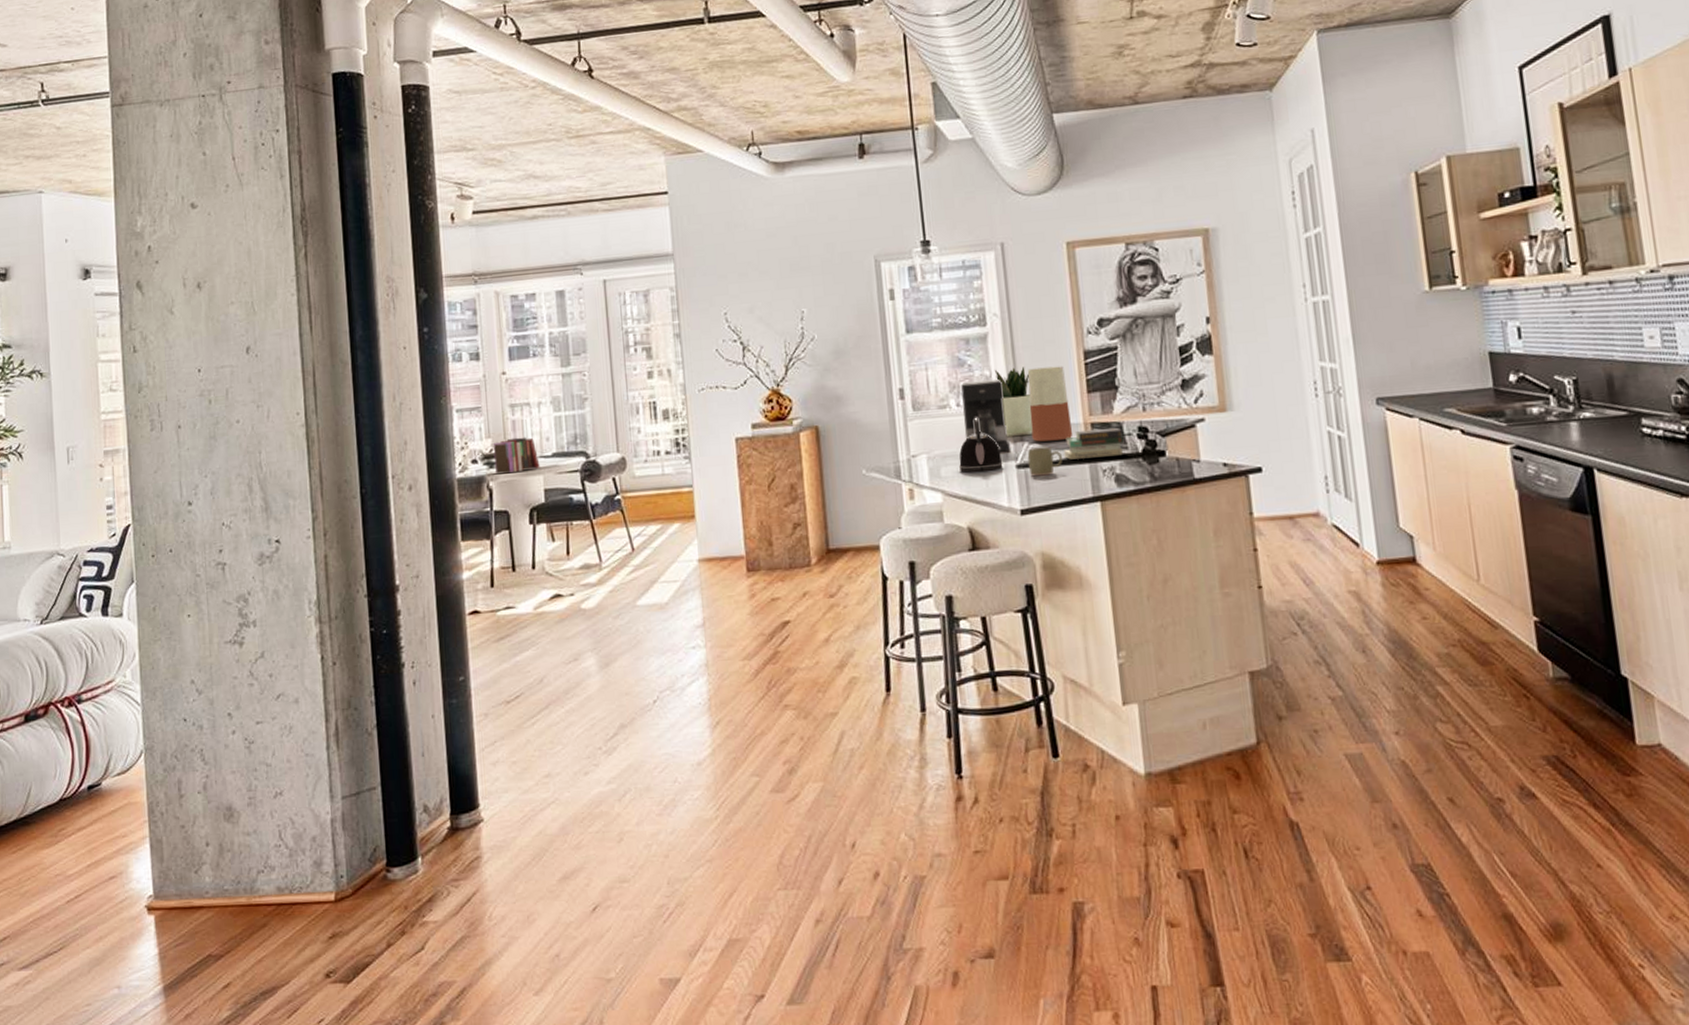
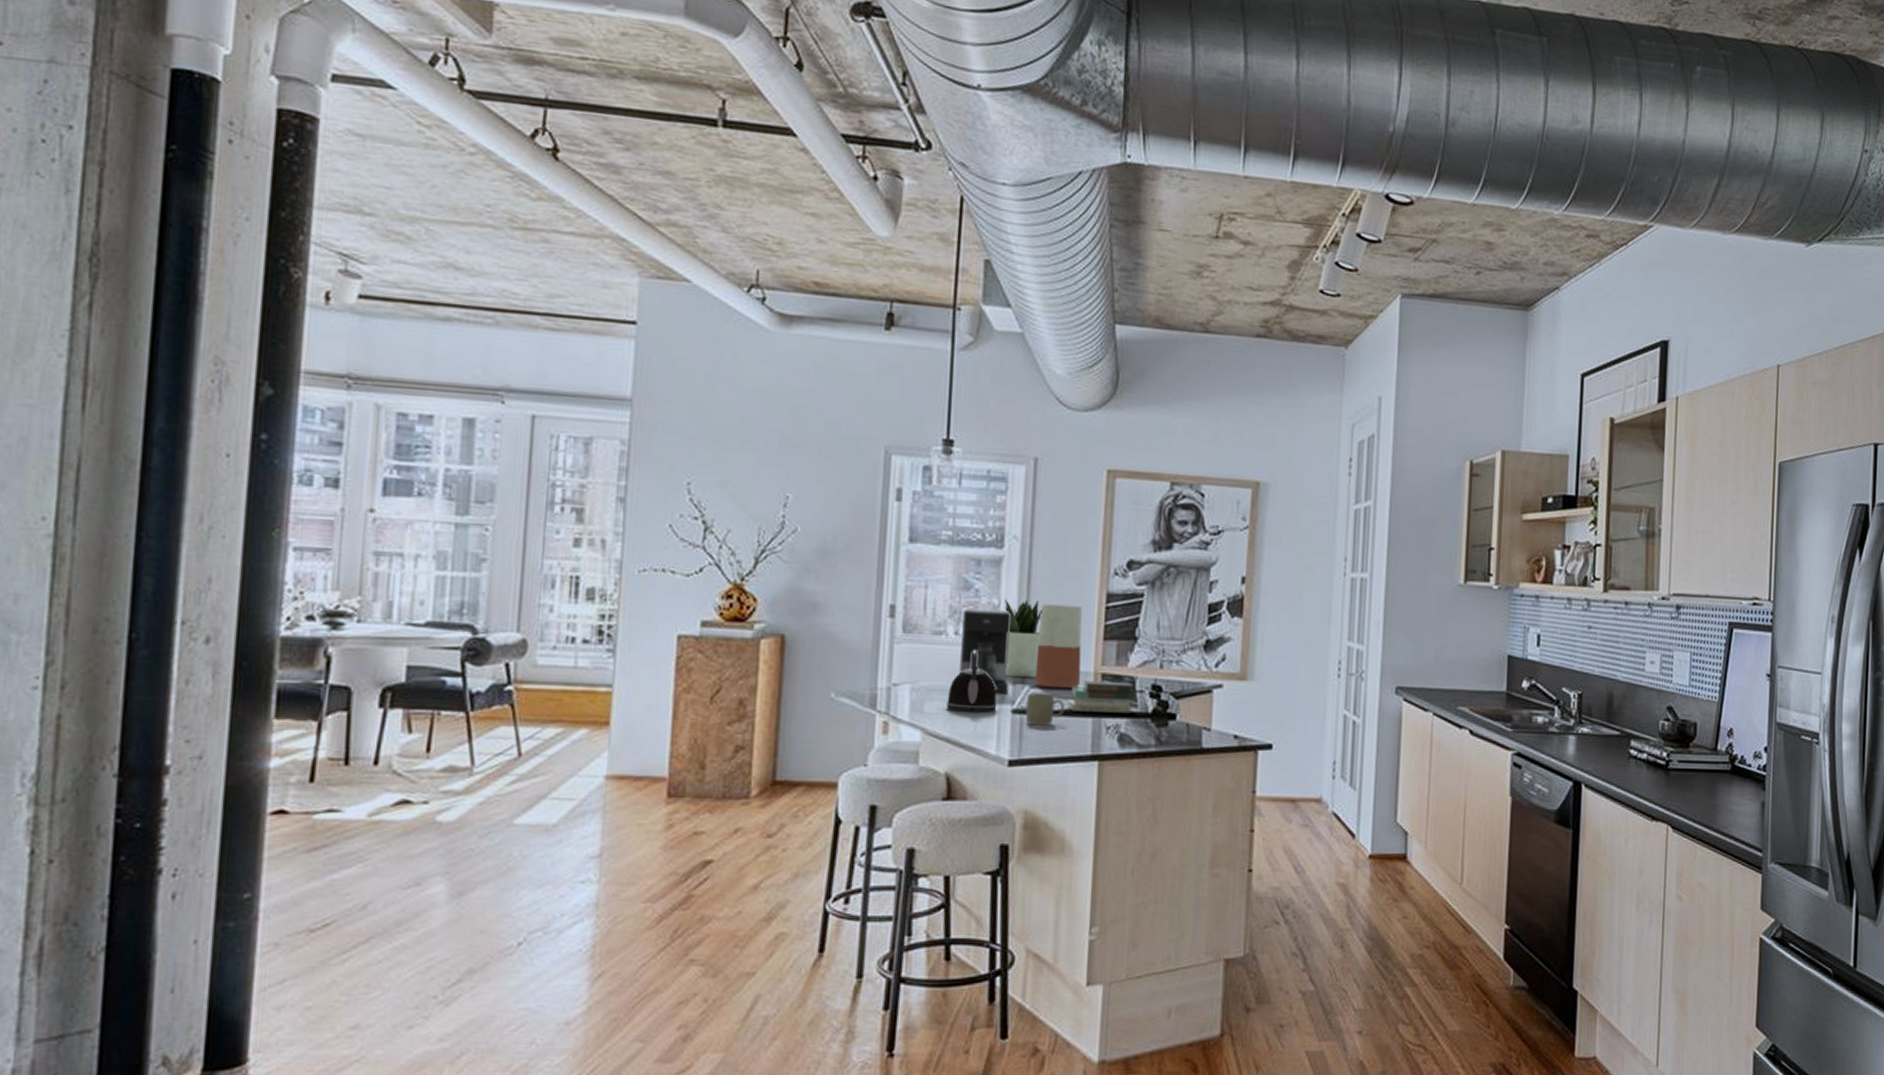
books: present [493,437,540,475] -> none [339,594,406,640]

